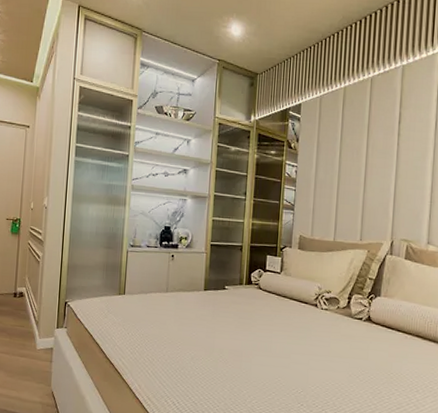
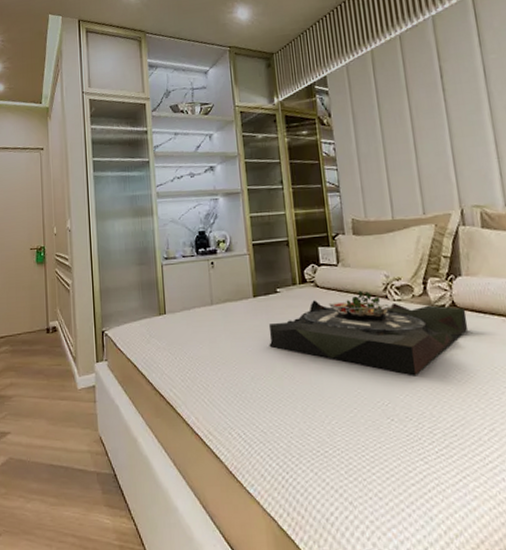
serving tray: none [211,297,378,373] -> present [268,290,469,376]

